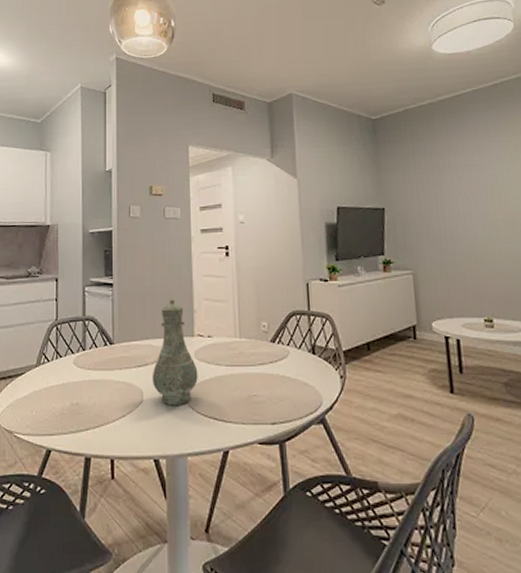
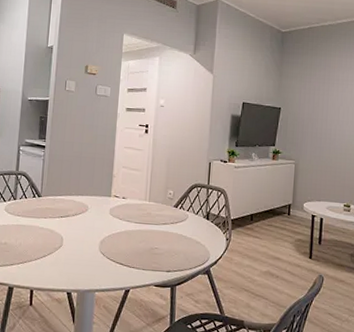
vase: present [152,299,198,406] -> none [71,164,111,252]

